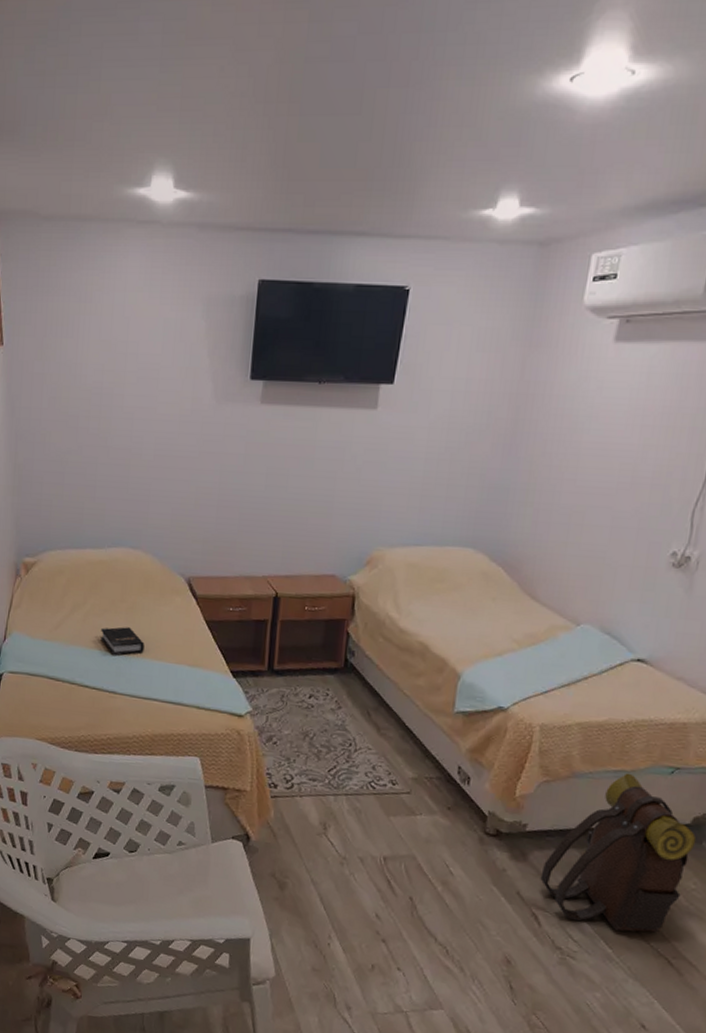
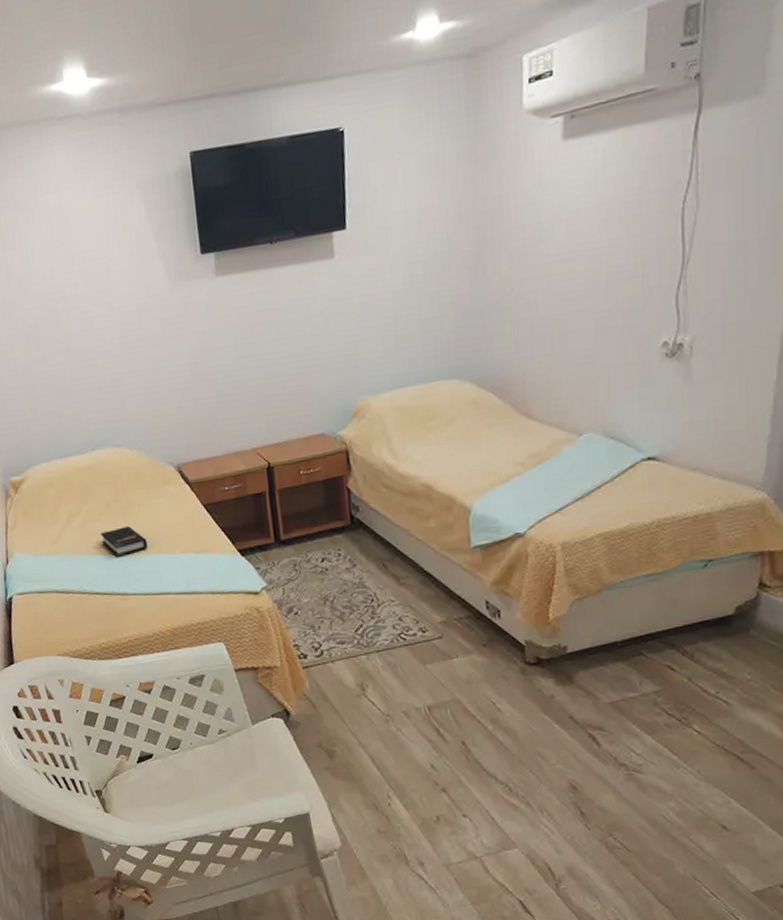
backpack: present [540,773,697,933] -> none [590,574,743,737]

